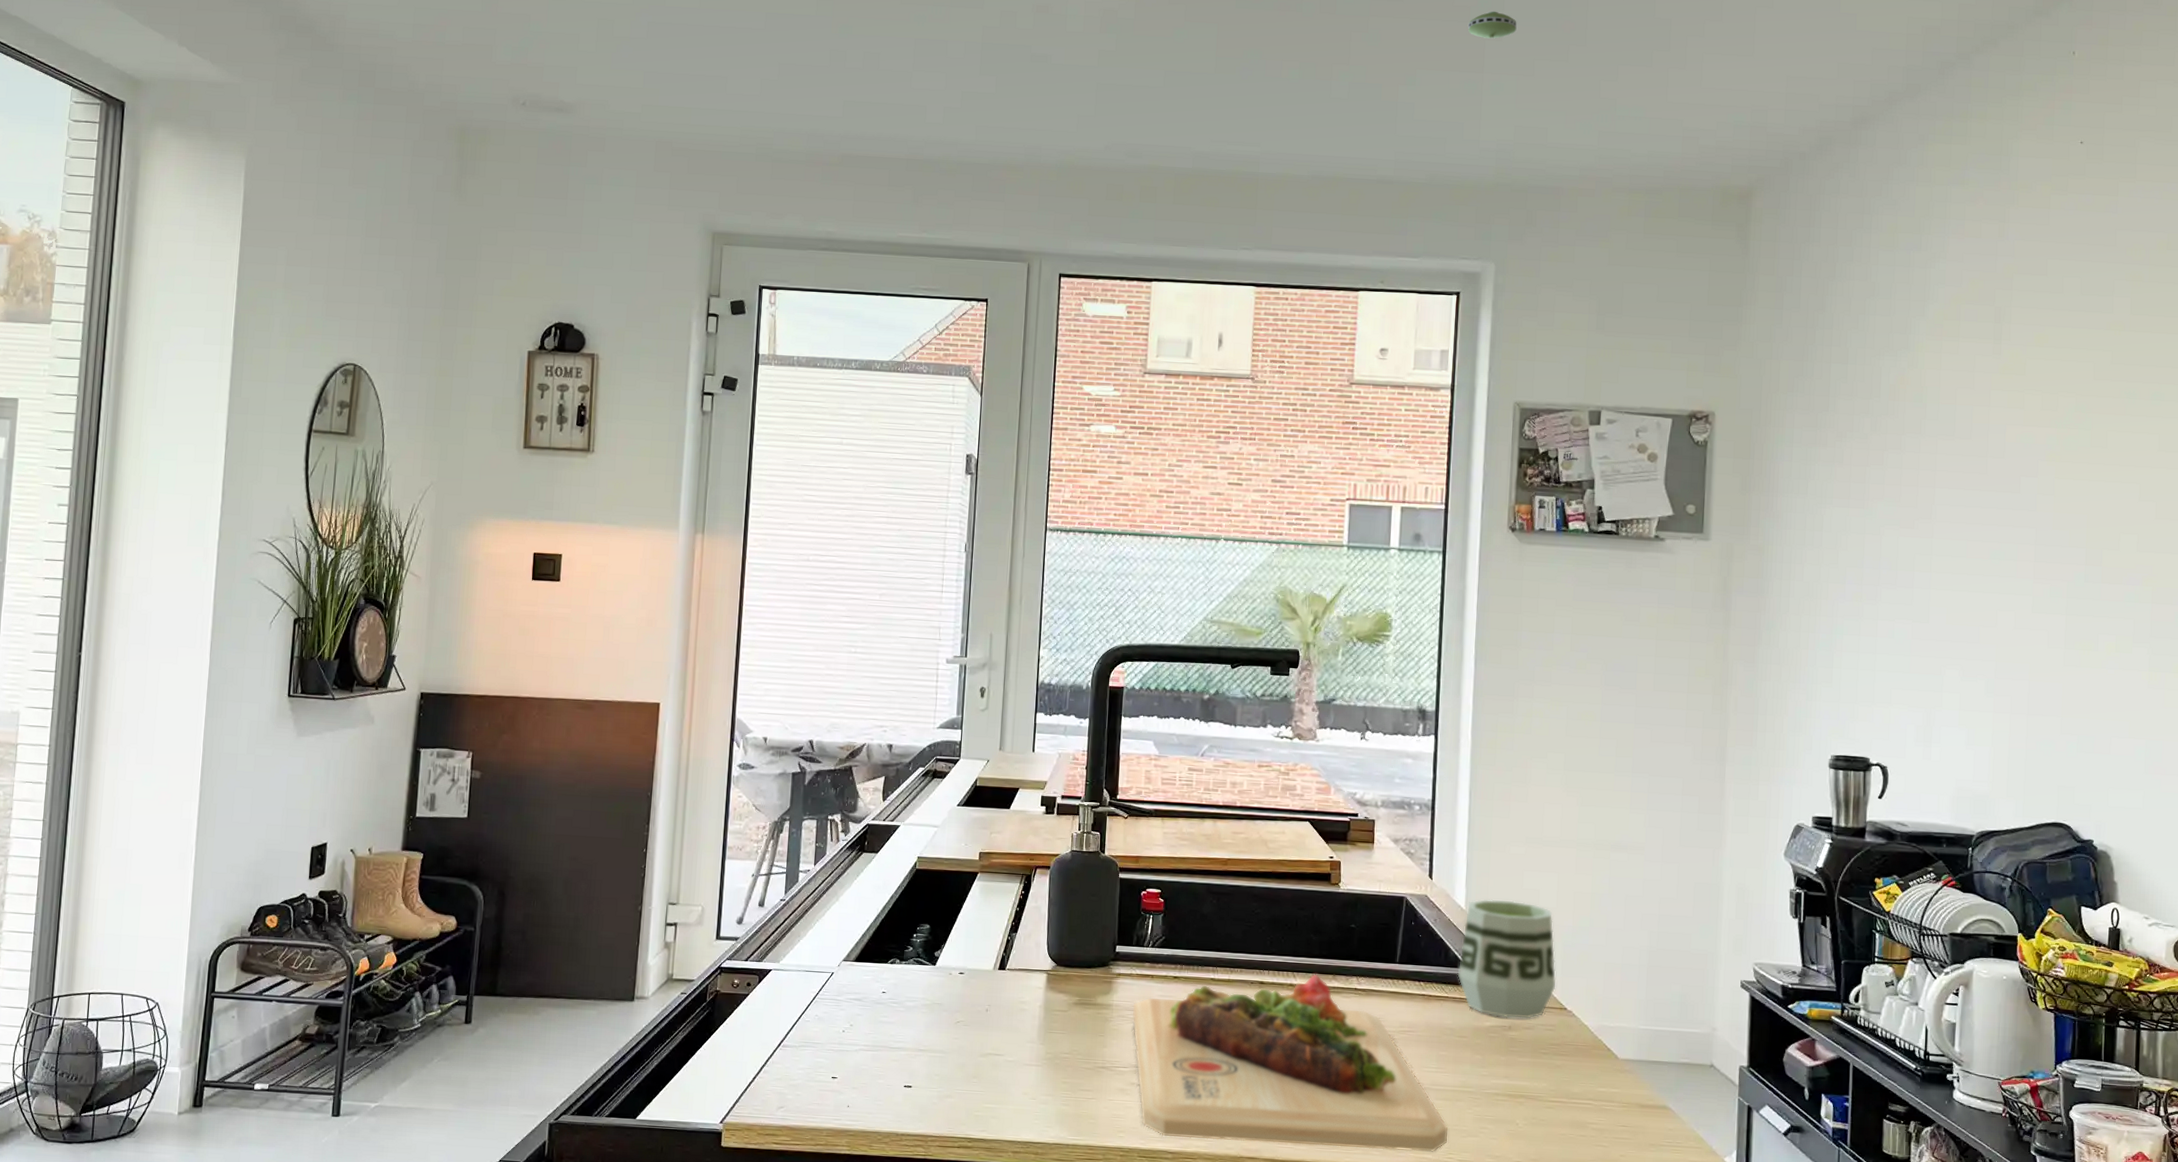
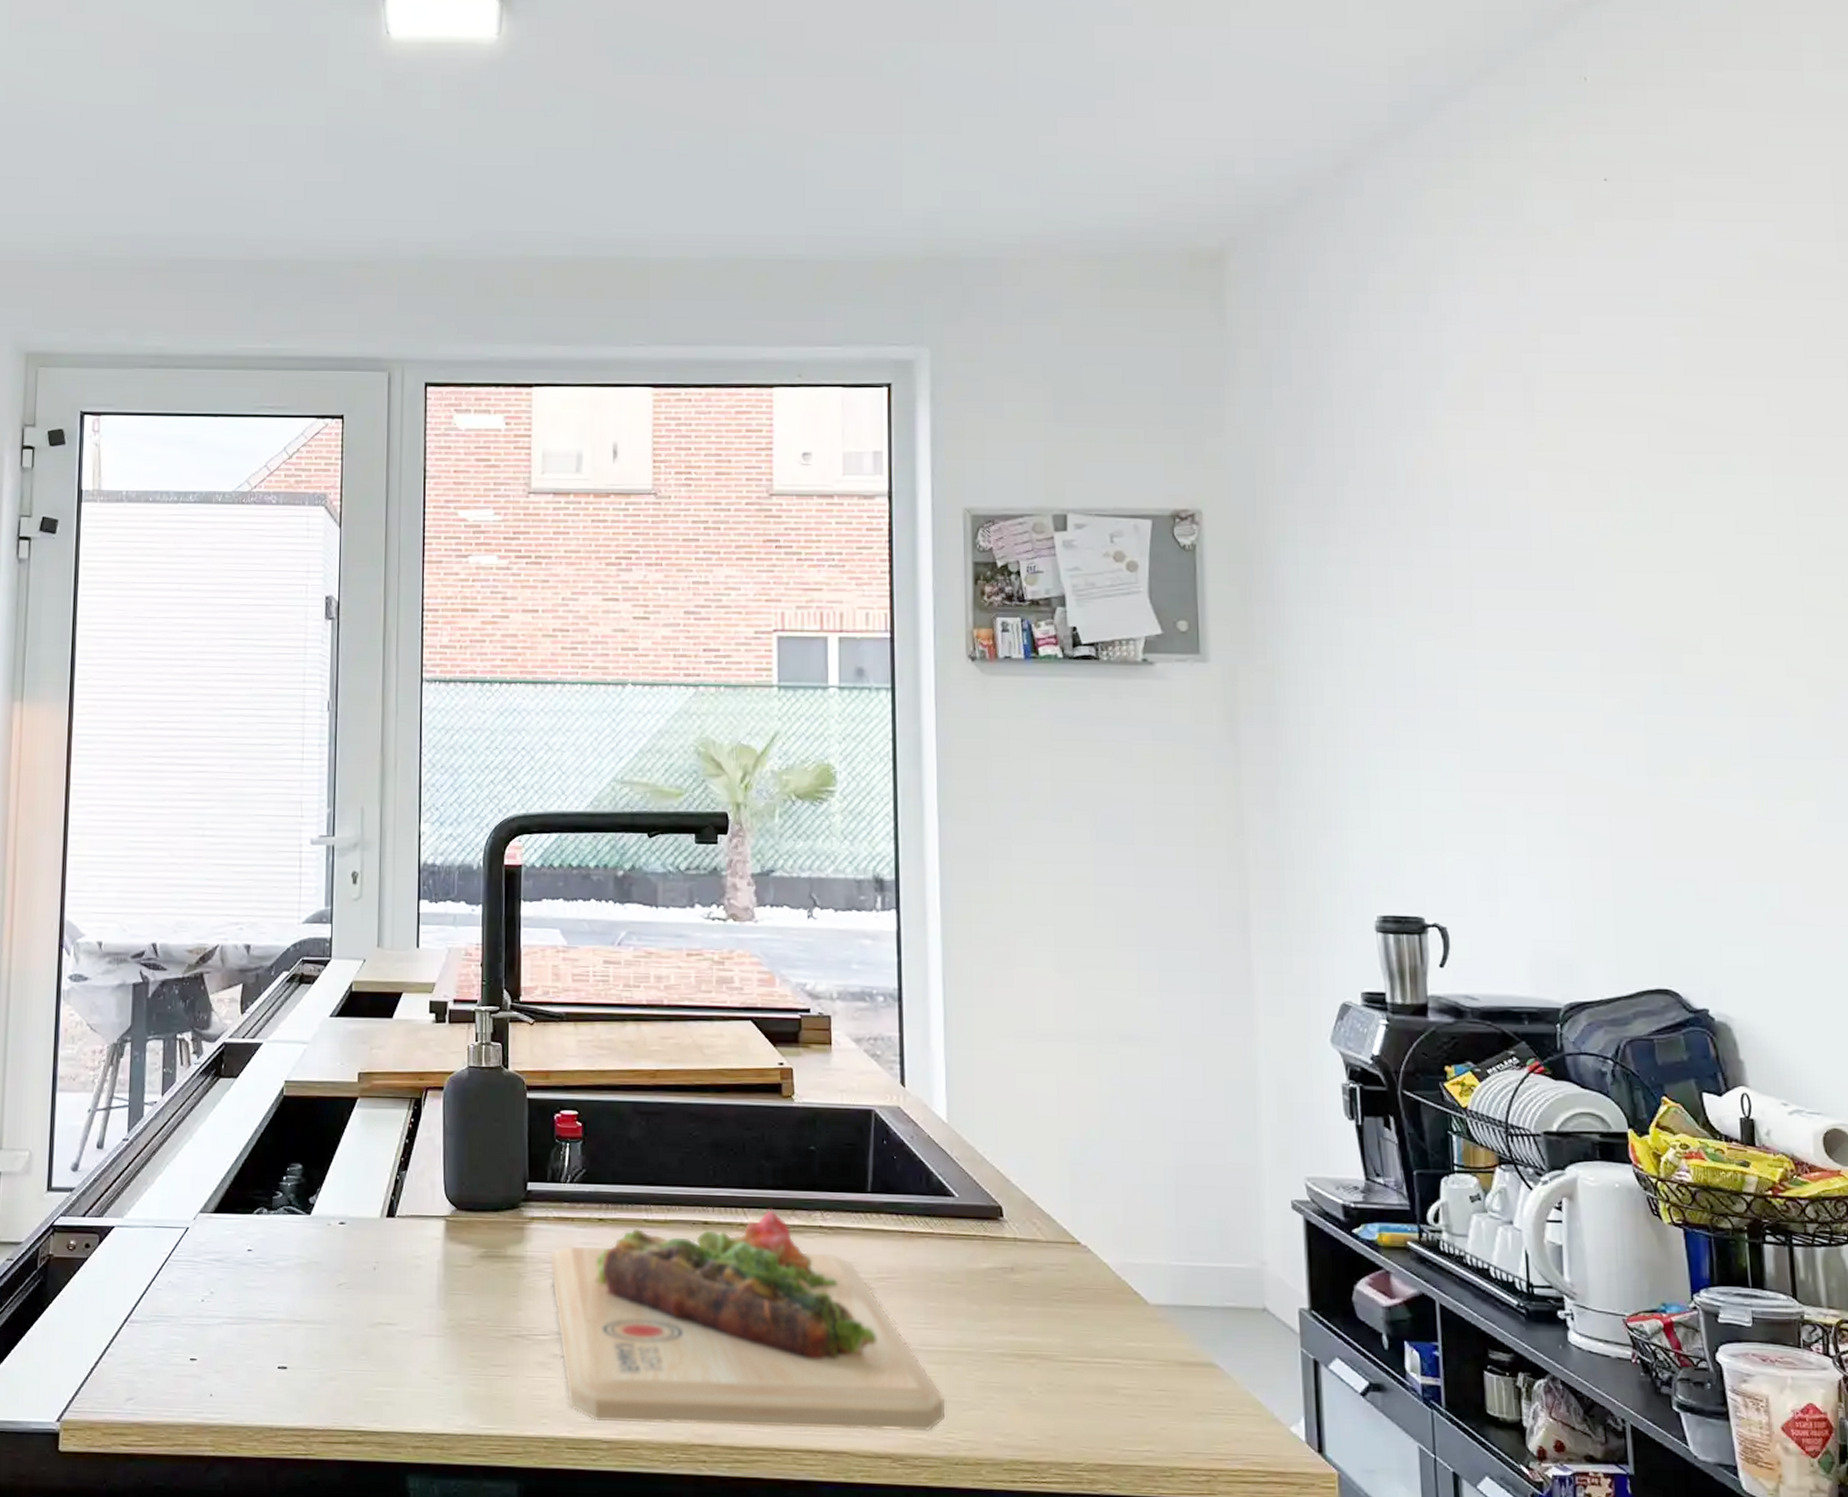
cup: present [1457,899,1556,1019] -> none [943,1109,1065,1257]
smoke detector: present [1468,11,1517,39] -> none [881,63,936,94]

